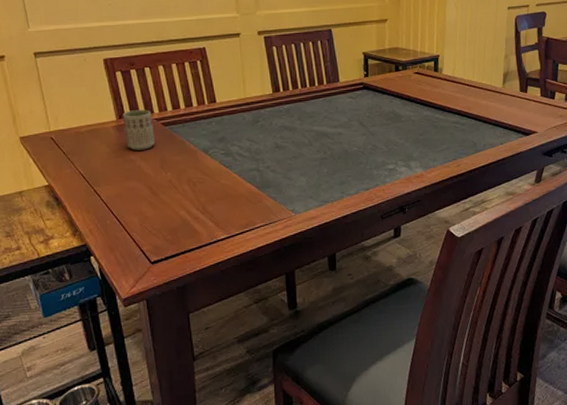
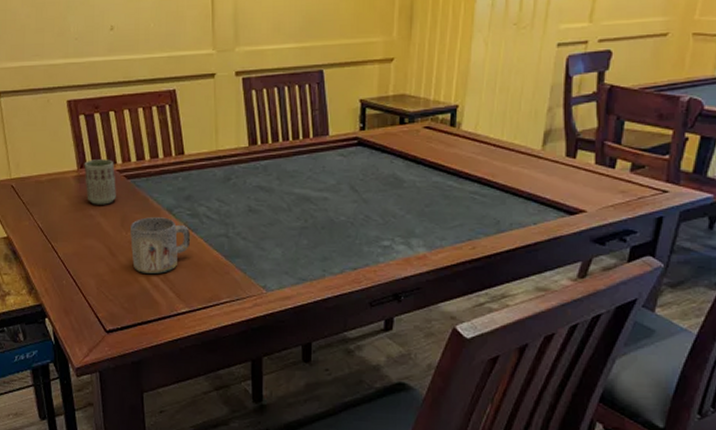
mug: none [170,157,226,208] -> present [130,217,191,274]

